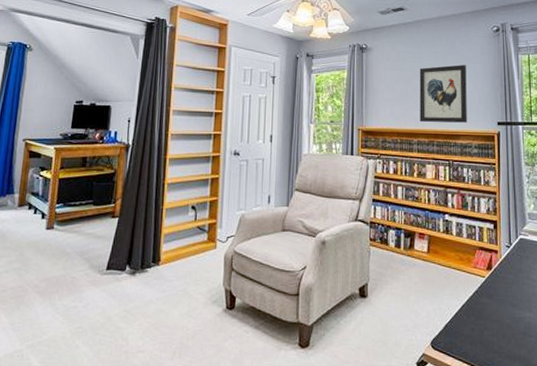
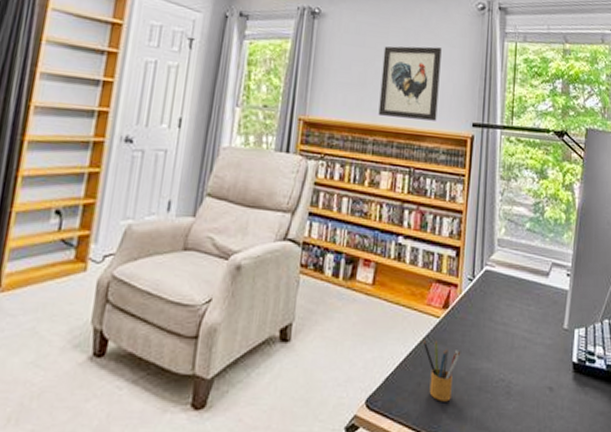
pencil box: none [472,294,506,344] -> present [422,339,461,402]

